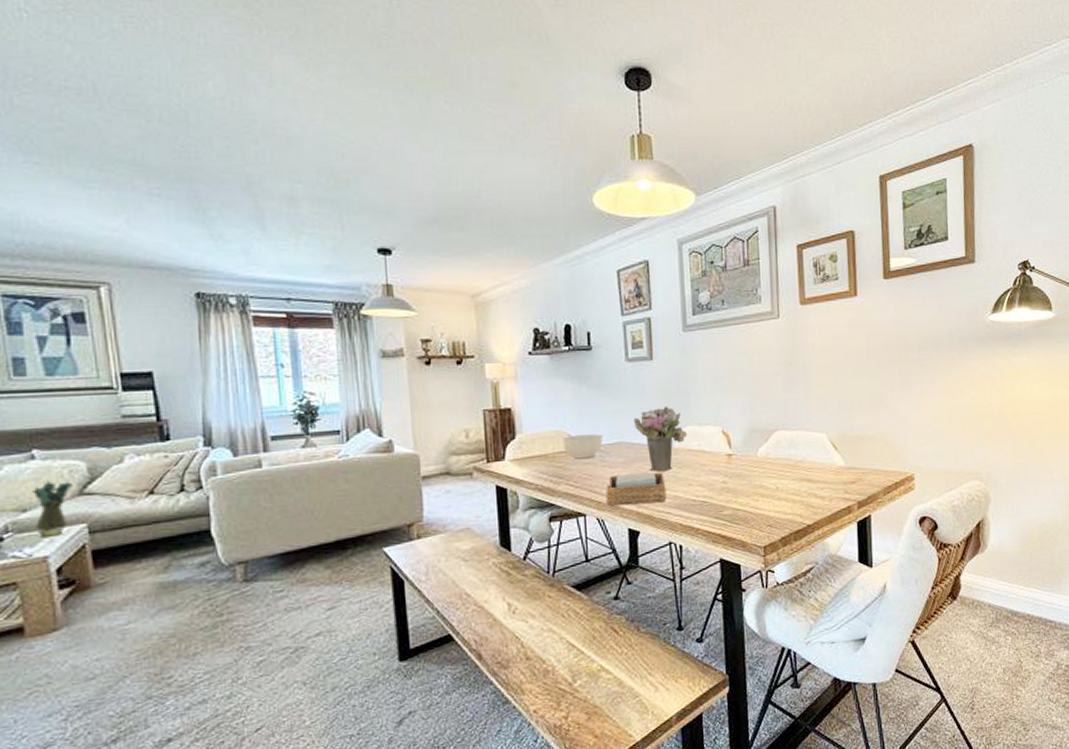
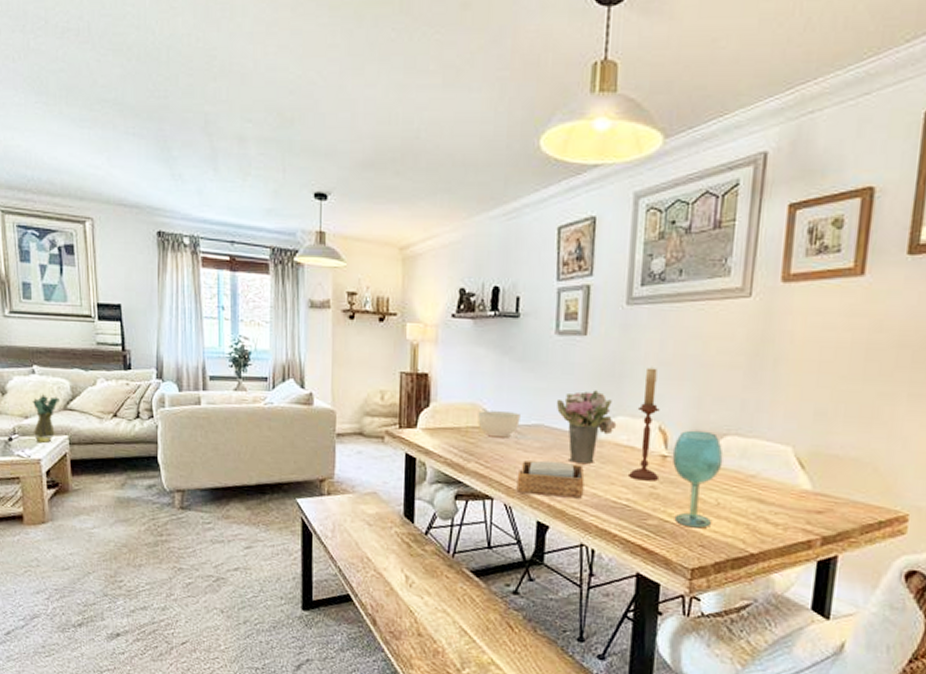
candlestick: none [702,381,727,479] -> present [629,366,660,481]
wine glass: none [735,429,776,512] -> present [672,430,724,529]

